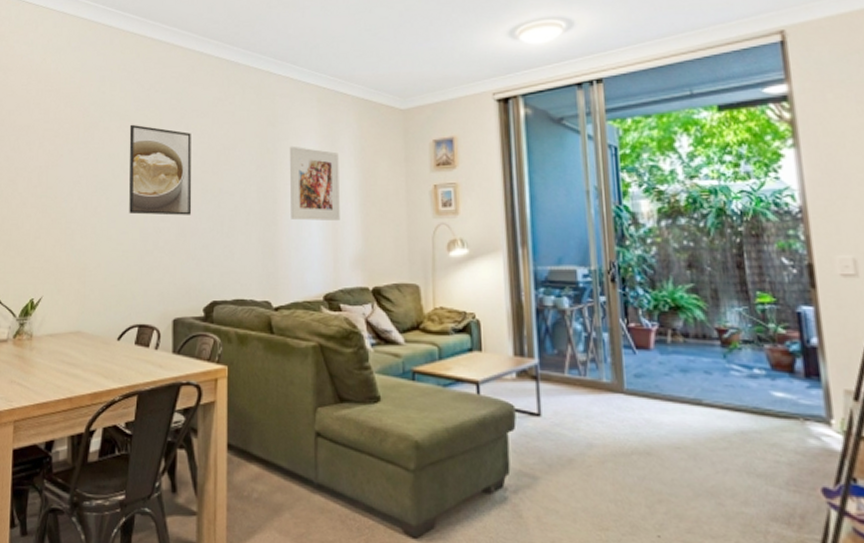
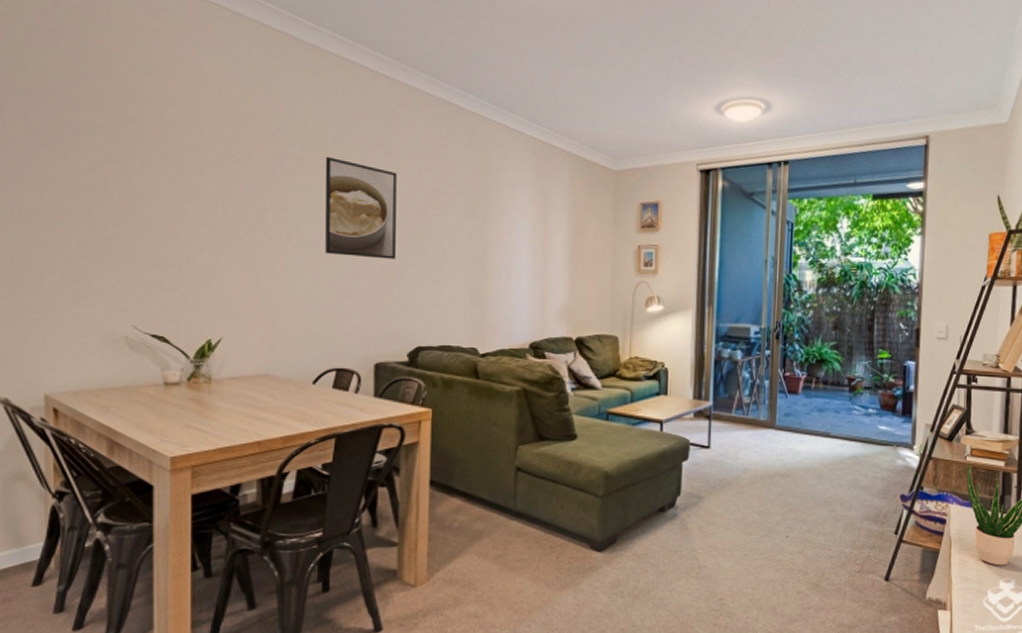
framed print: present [289,146,340,221] -> none [501,196,551,273]

